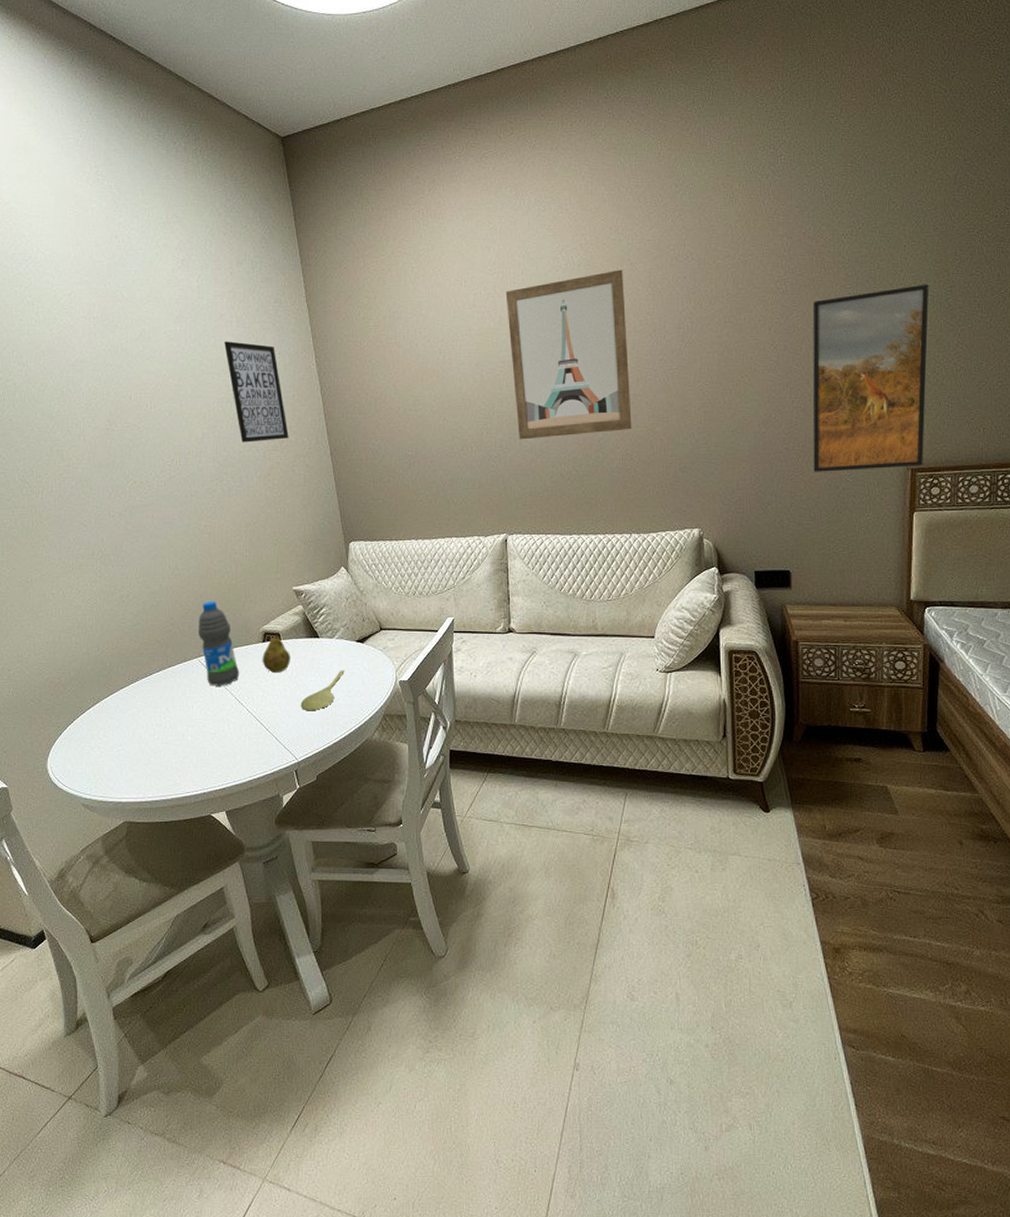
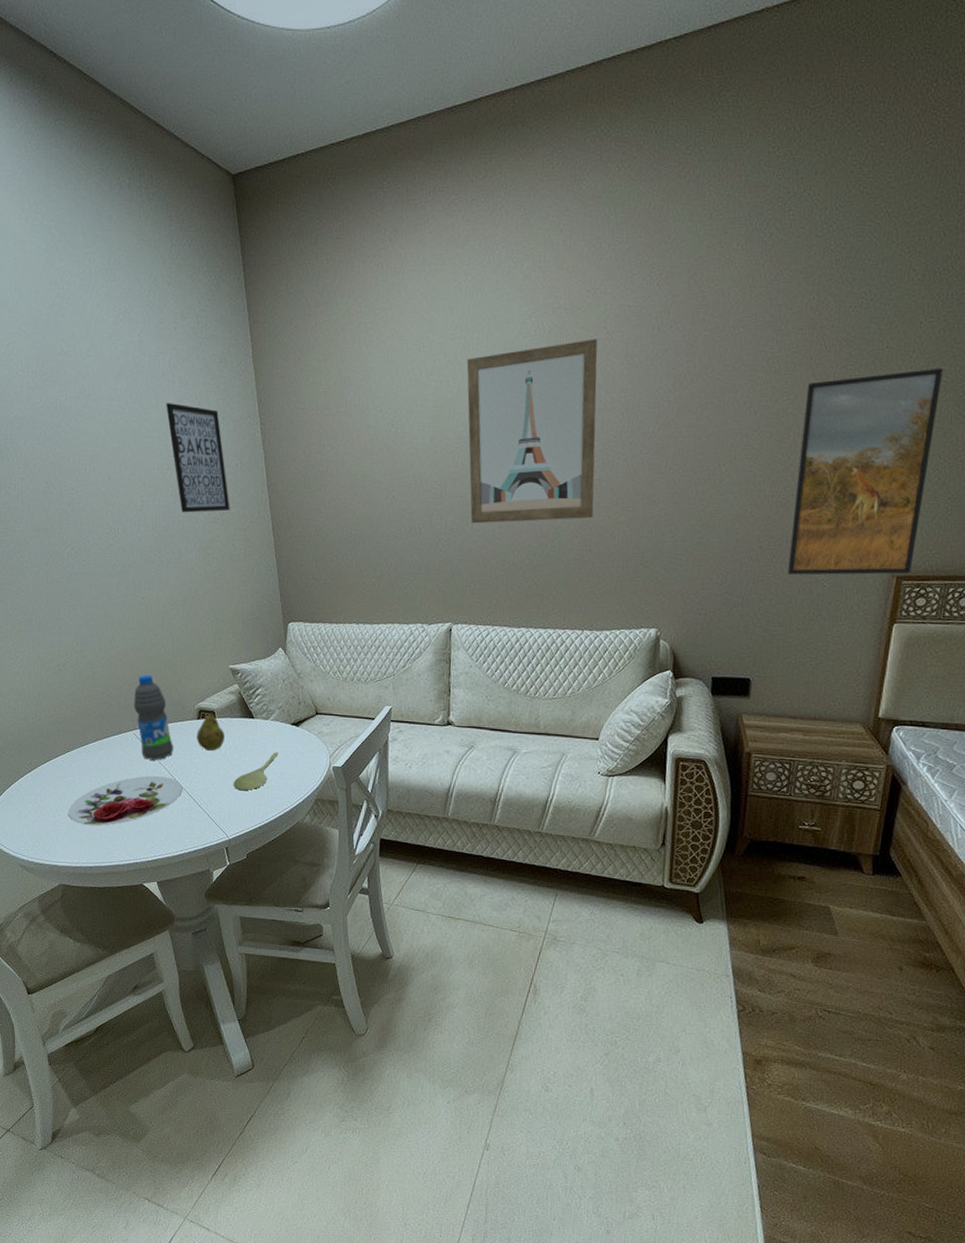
plate: none [133,702,250,758] -> present [68,775,183,826]

